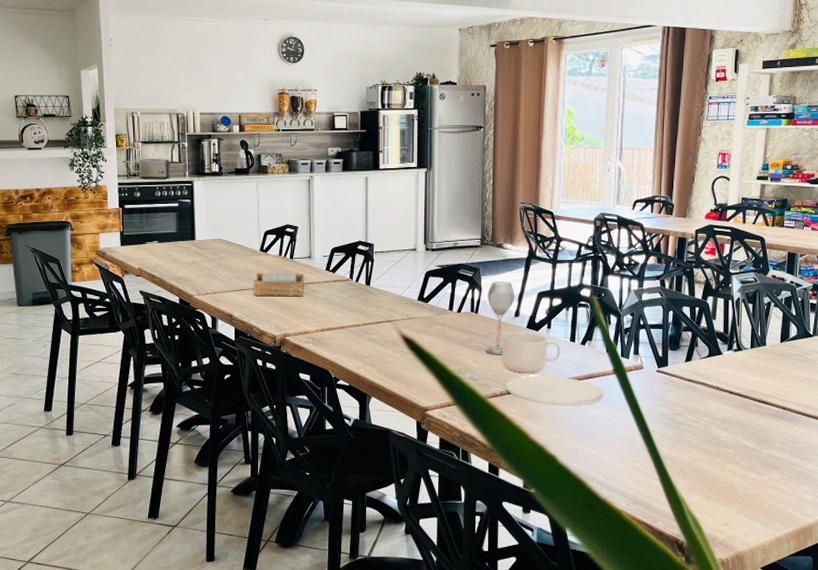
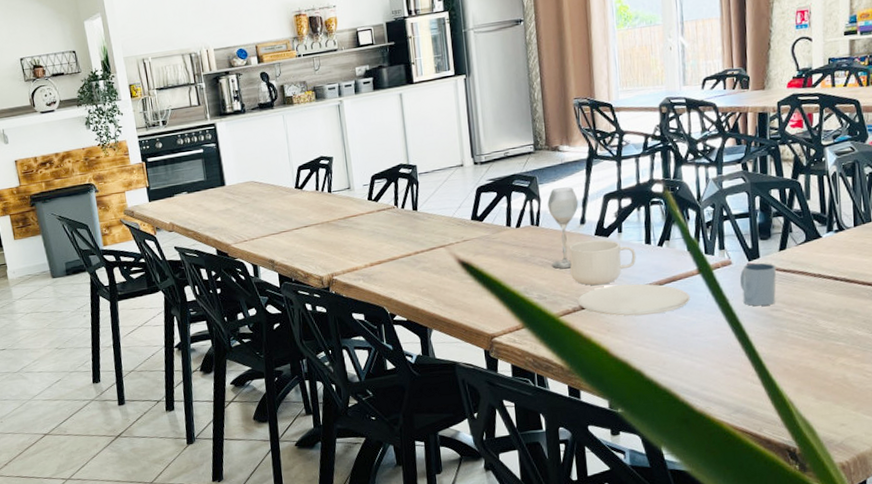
toaster: present [139,159,170,180] -> none [156,103,190,129]
napkin holder: present [253,272,305,297] -> none [292,206,347,237]
cup: none [649,370,682,409] -> present [739,262,777,306]

